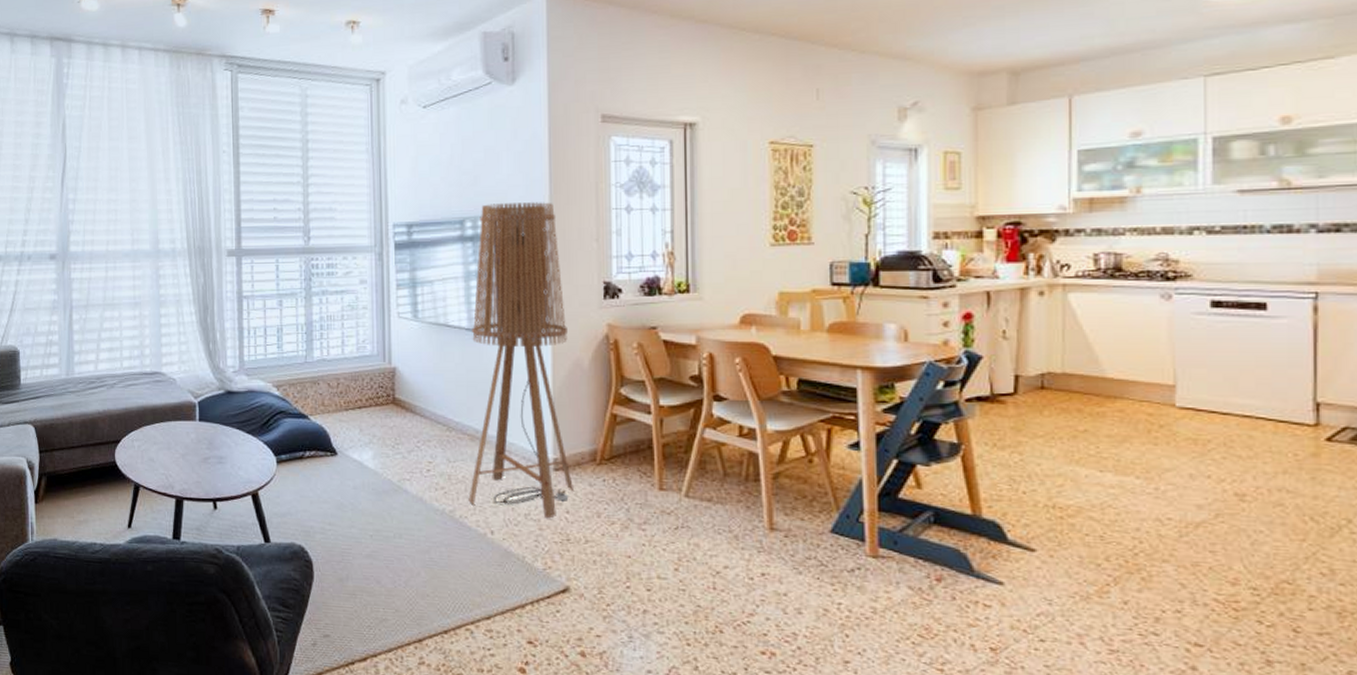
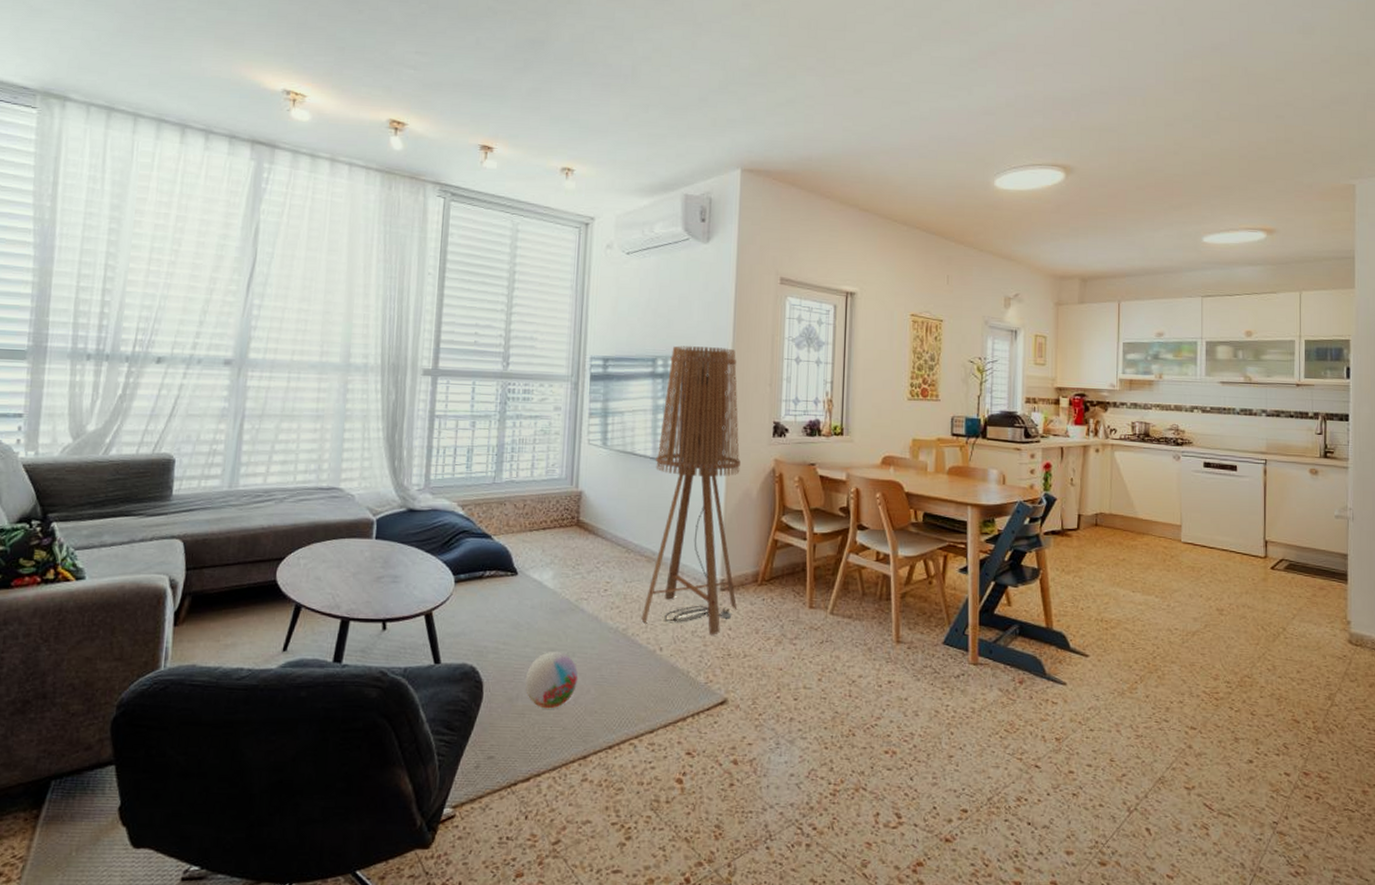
ball: none [353,532,407,591] -> present [525,651,578,709]

